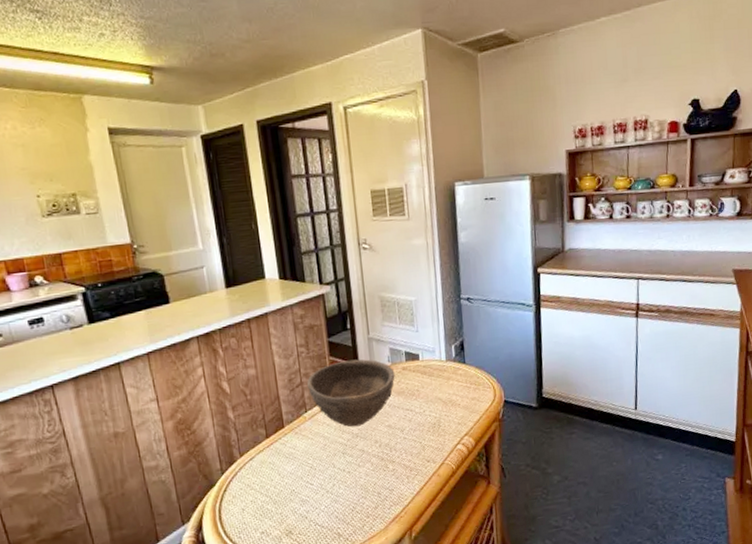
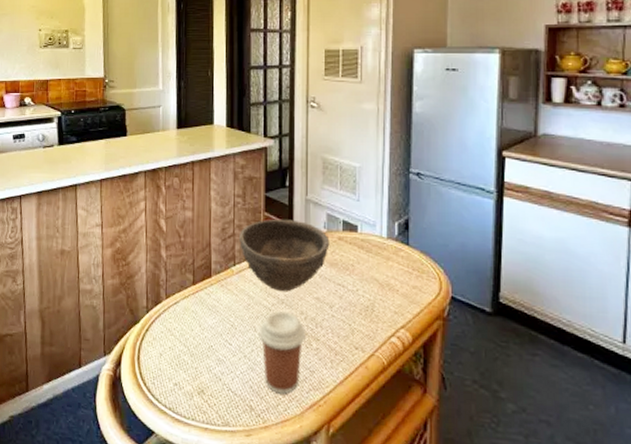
coffee cup: none [337,443,382,516] -> present [258,310,306,394]

